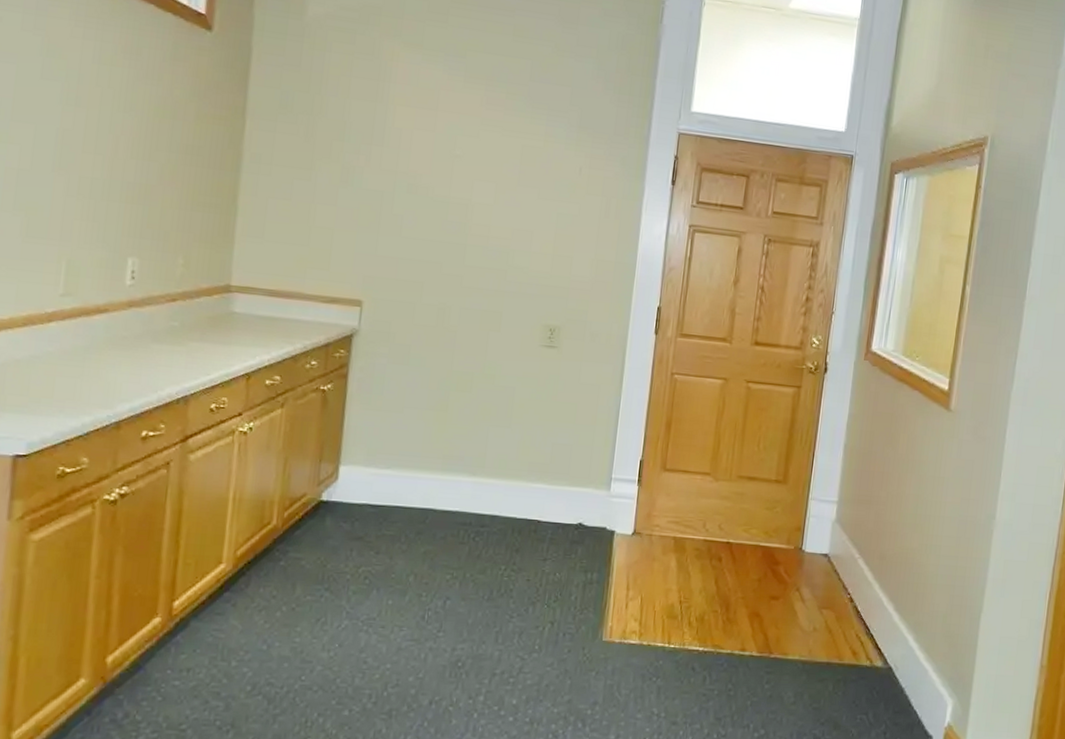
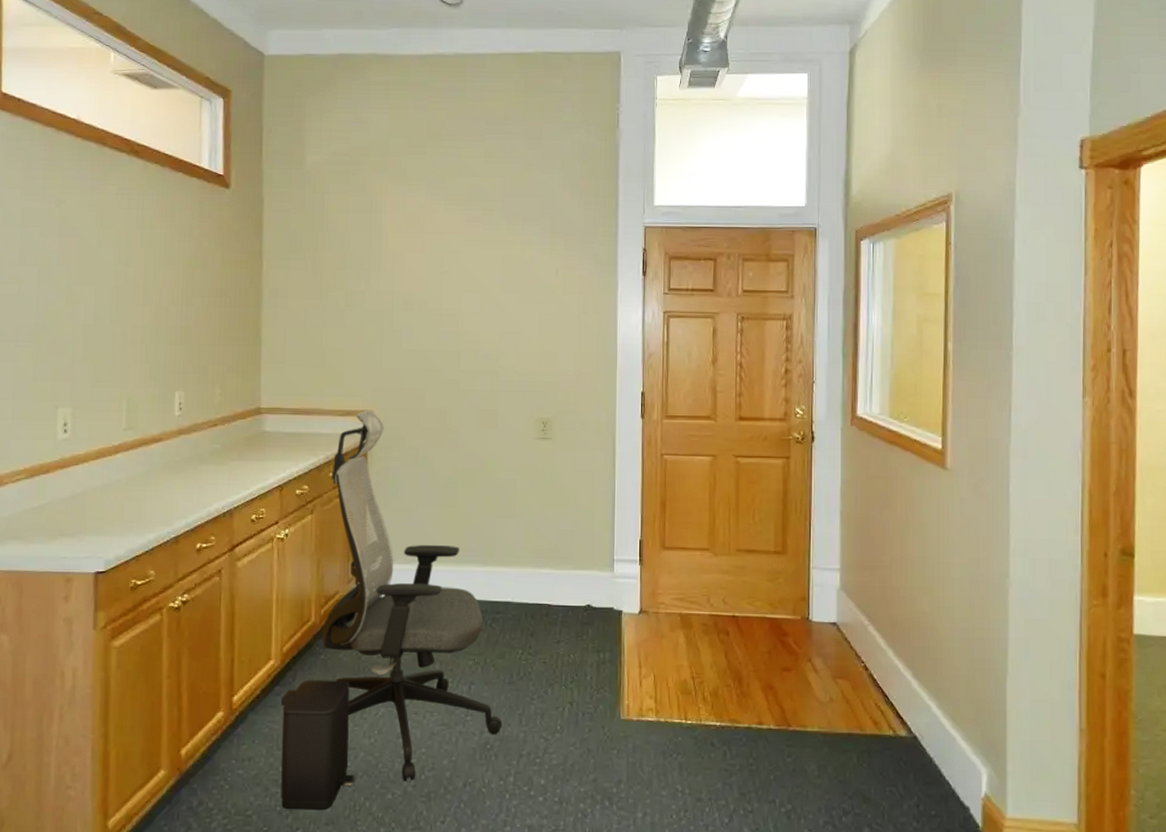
pedal bin: none [222,587,312,725] -> present [281,679,357,809]
office chair: none [283,298,477,698] -> present [322,410,503,782]

